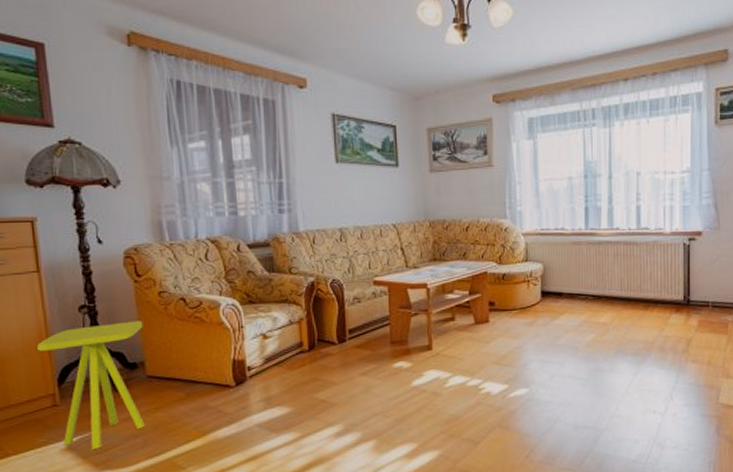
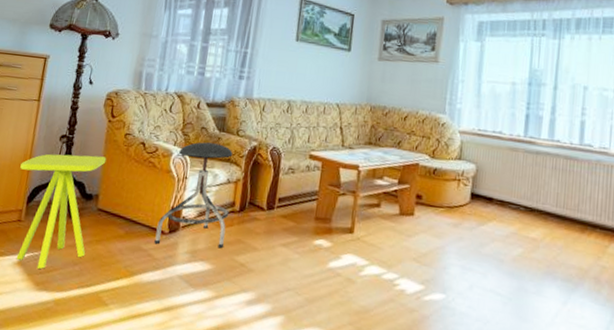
stool: none [221,286,300,400] -> present [154,142,233,249]

